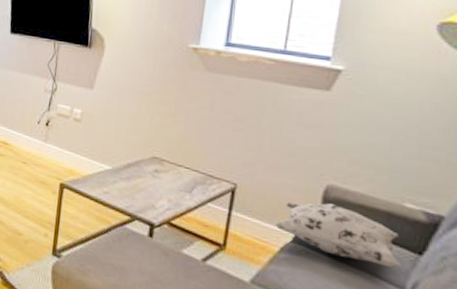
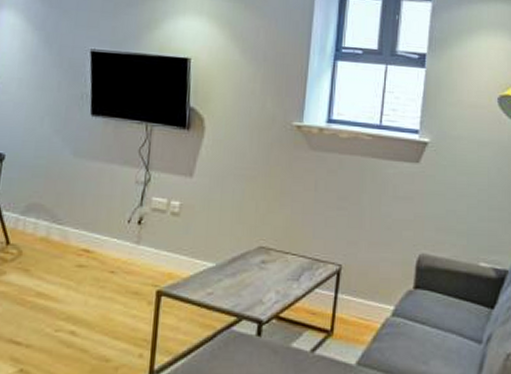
decorative pillow: present [274,202,401,267] -> none [376,272,478,324]

